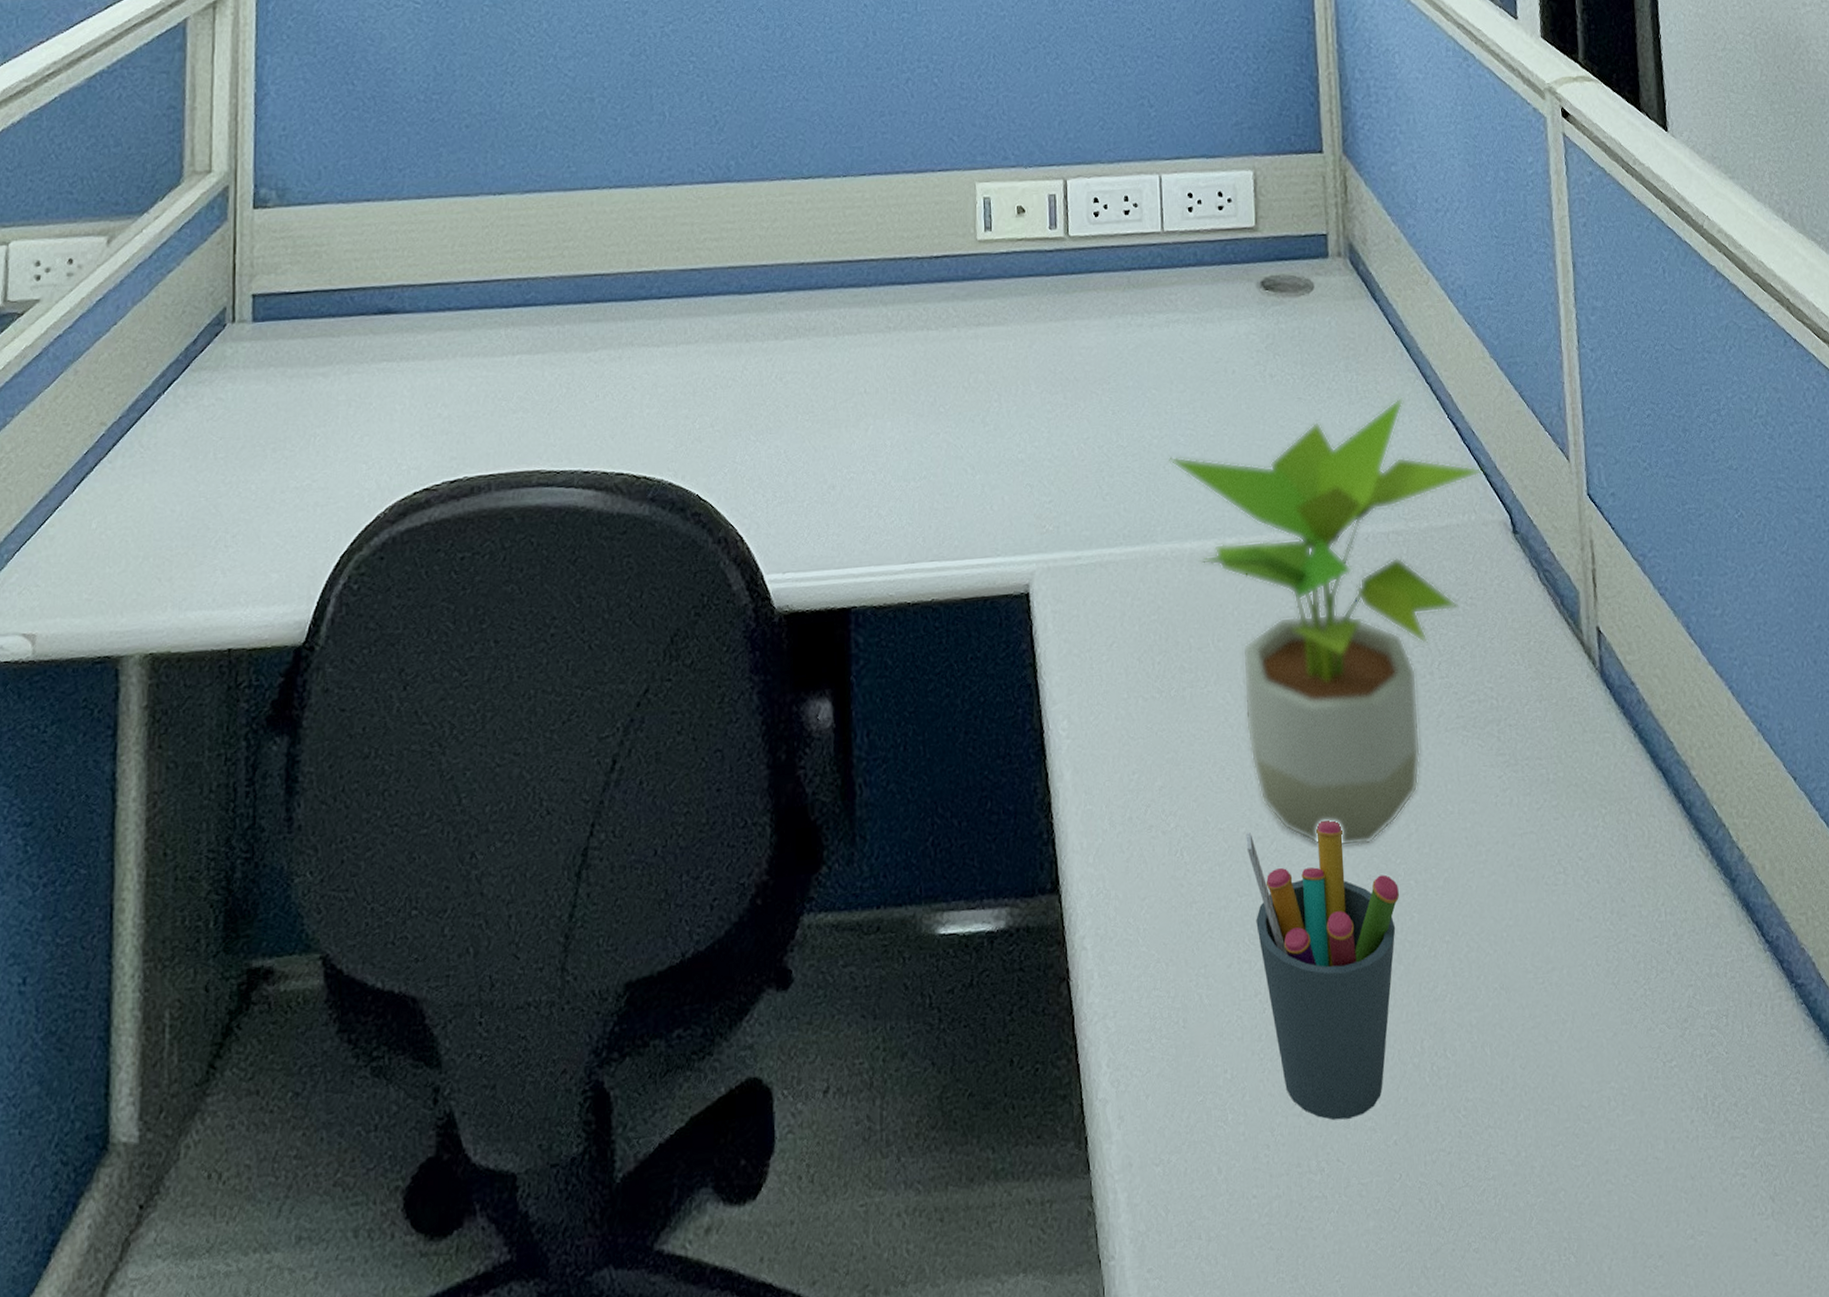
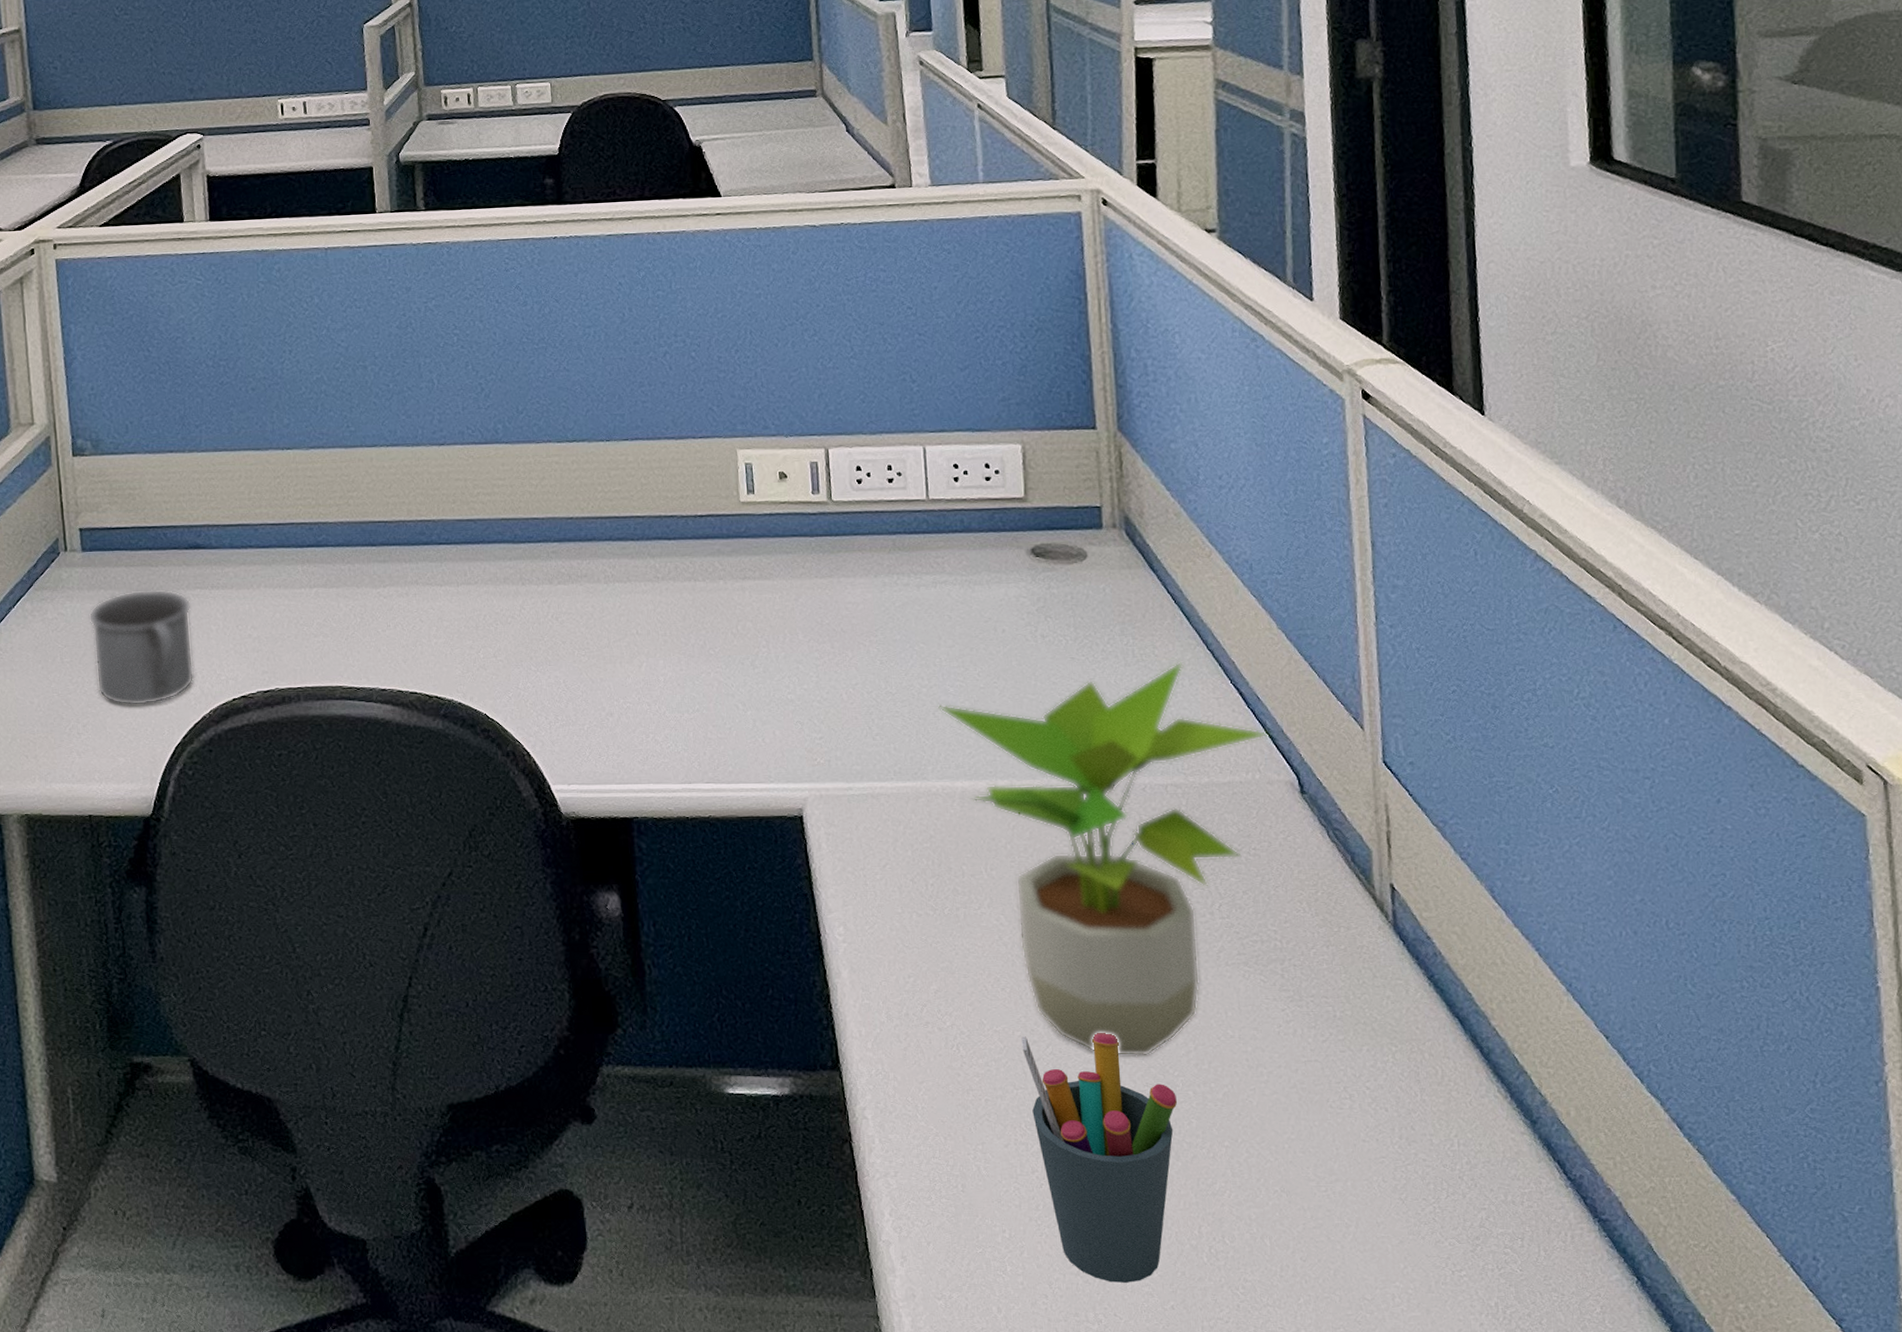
mug: none [252,363,375,509] -> present [88,589,195,706]

